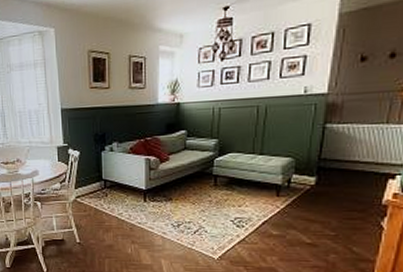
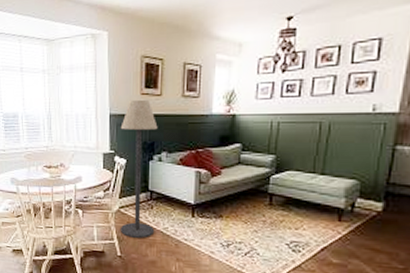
floor lamp: none [72,93,109,225] -> present [120,99,158,238]

